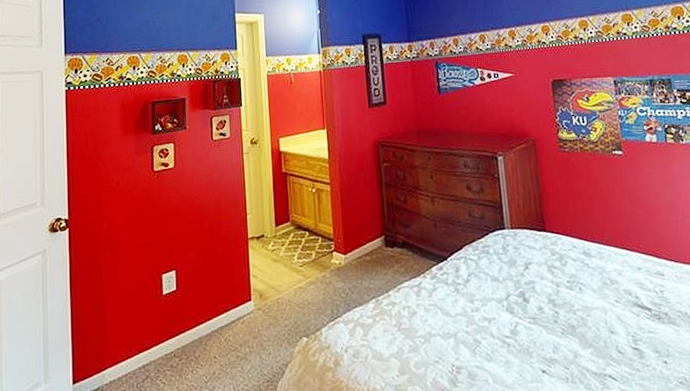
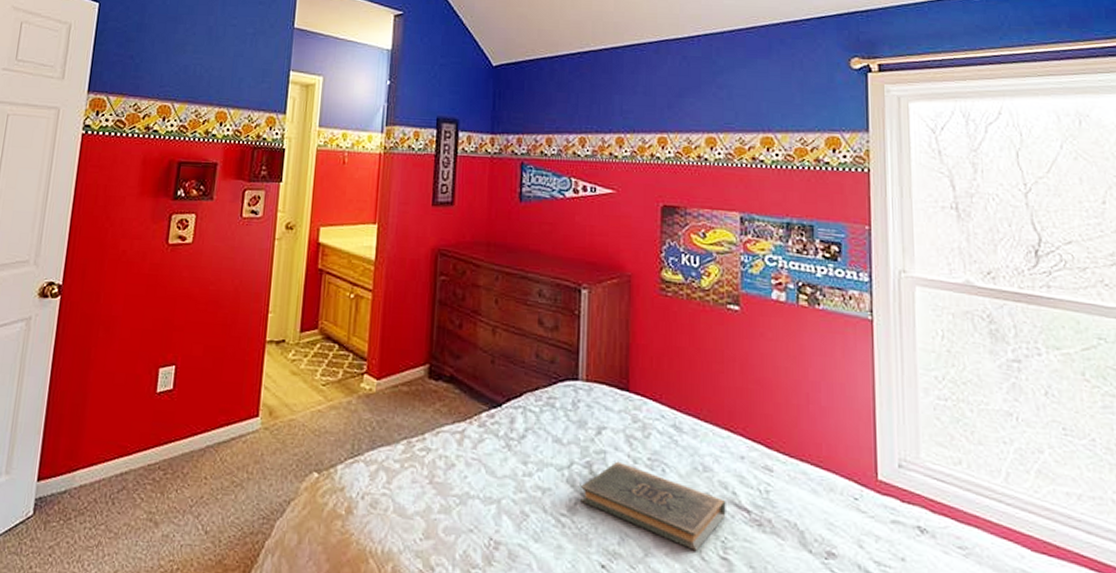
book: none [518,287,633,347] -> present [581,461,726,551]

